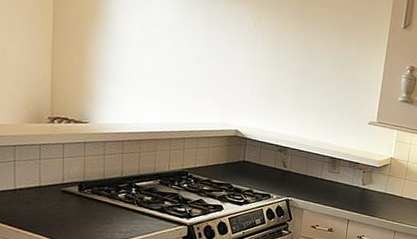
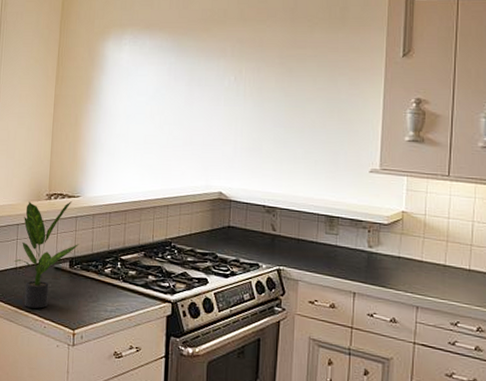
potted plant: none [12,123,89,229] -> present [14,201,79,309]

